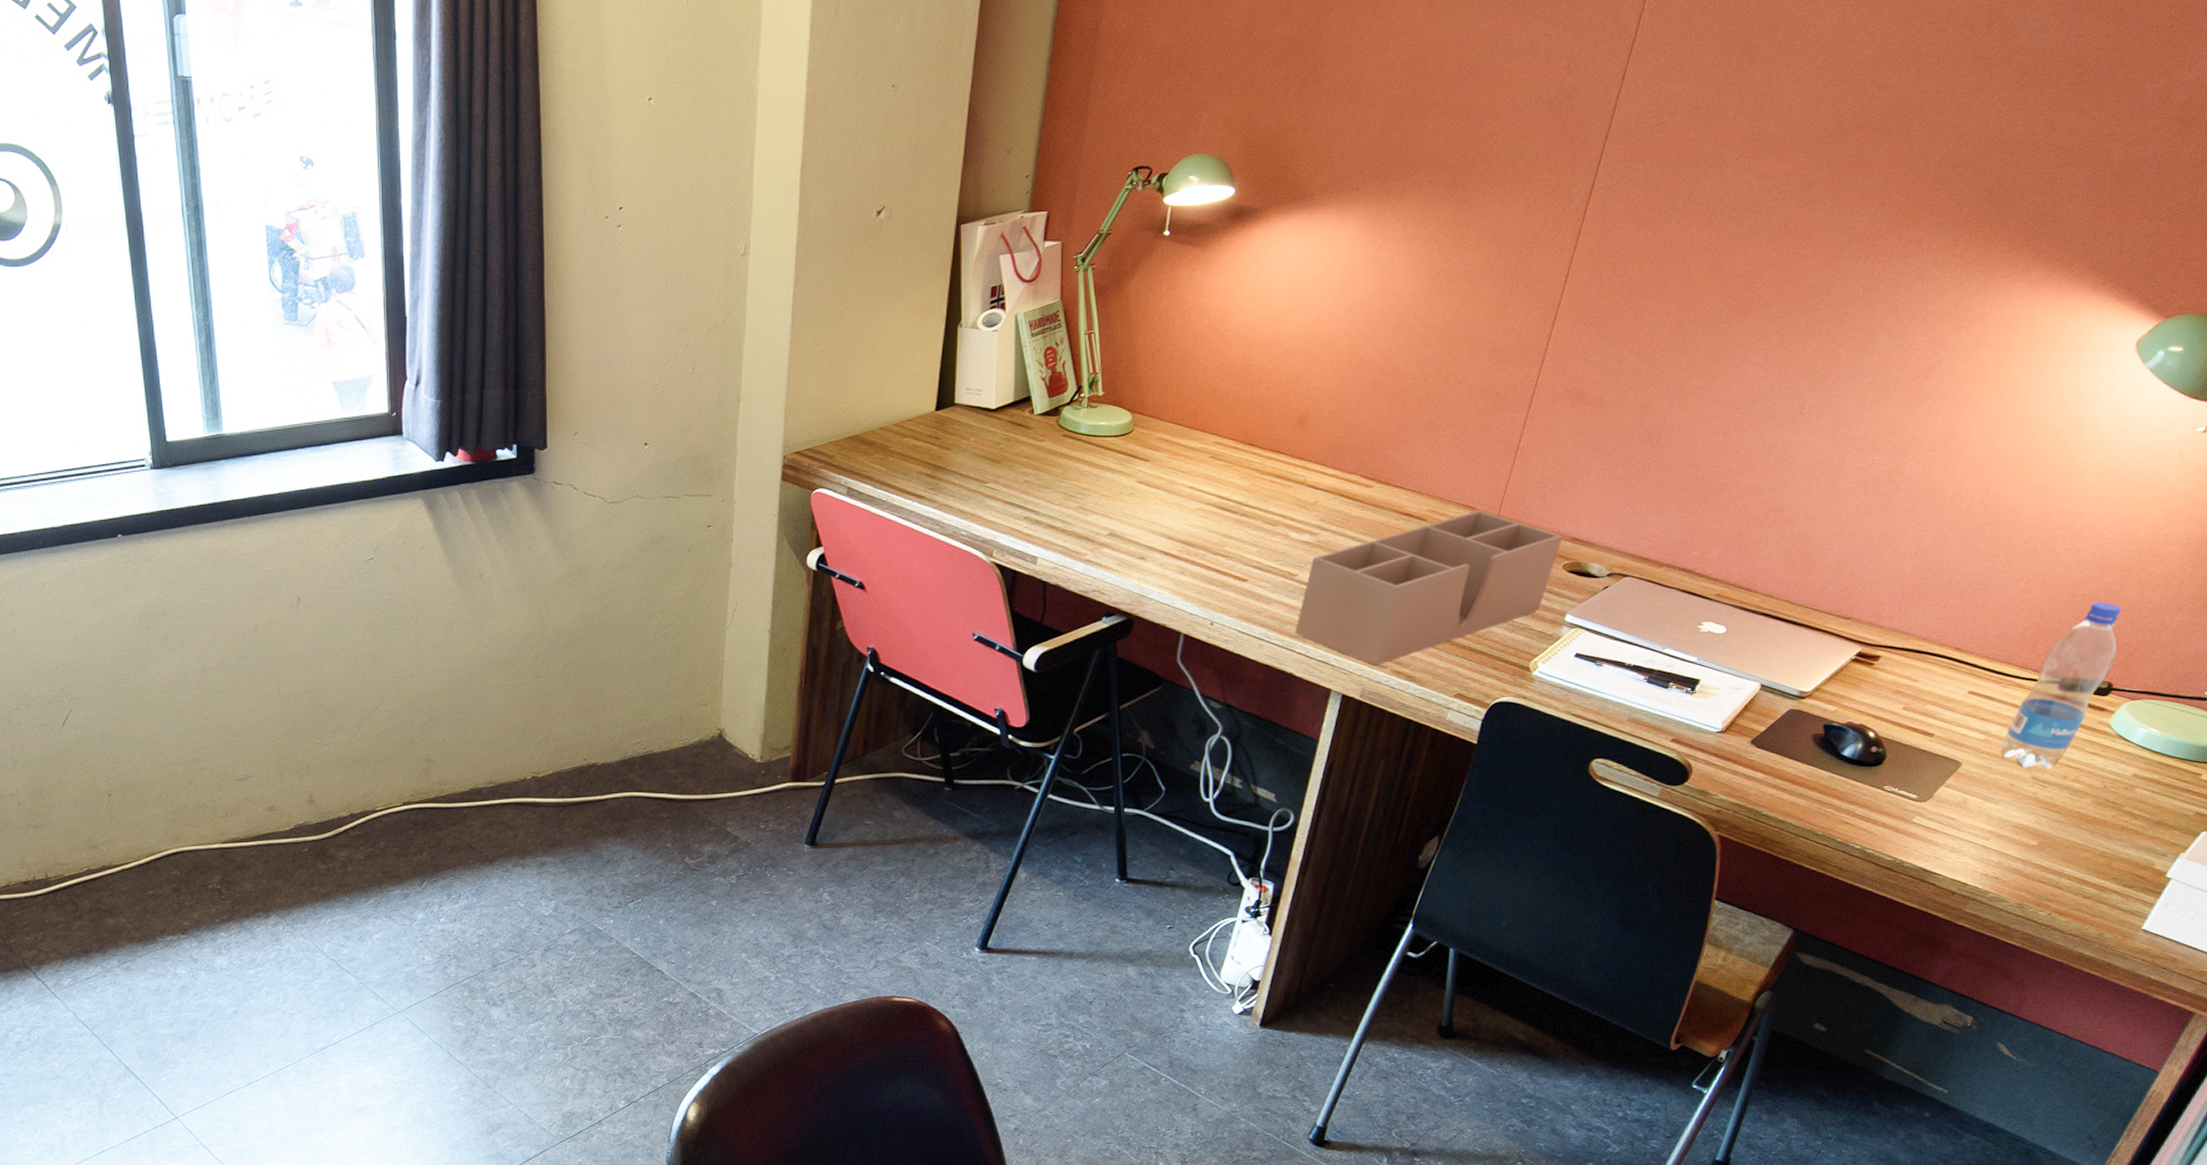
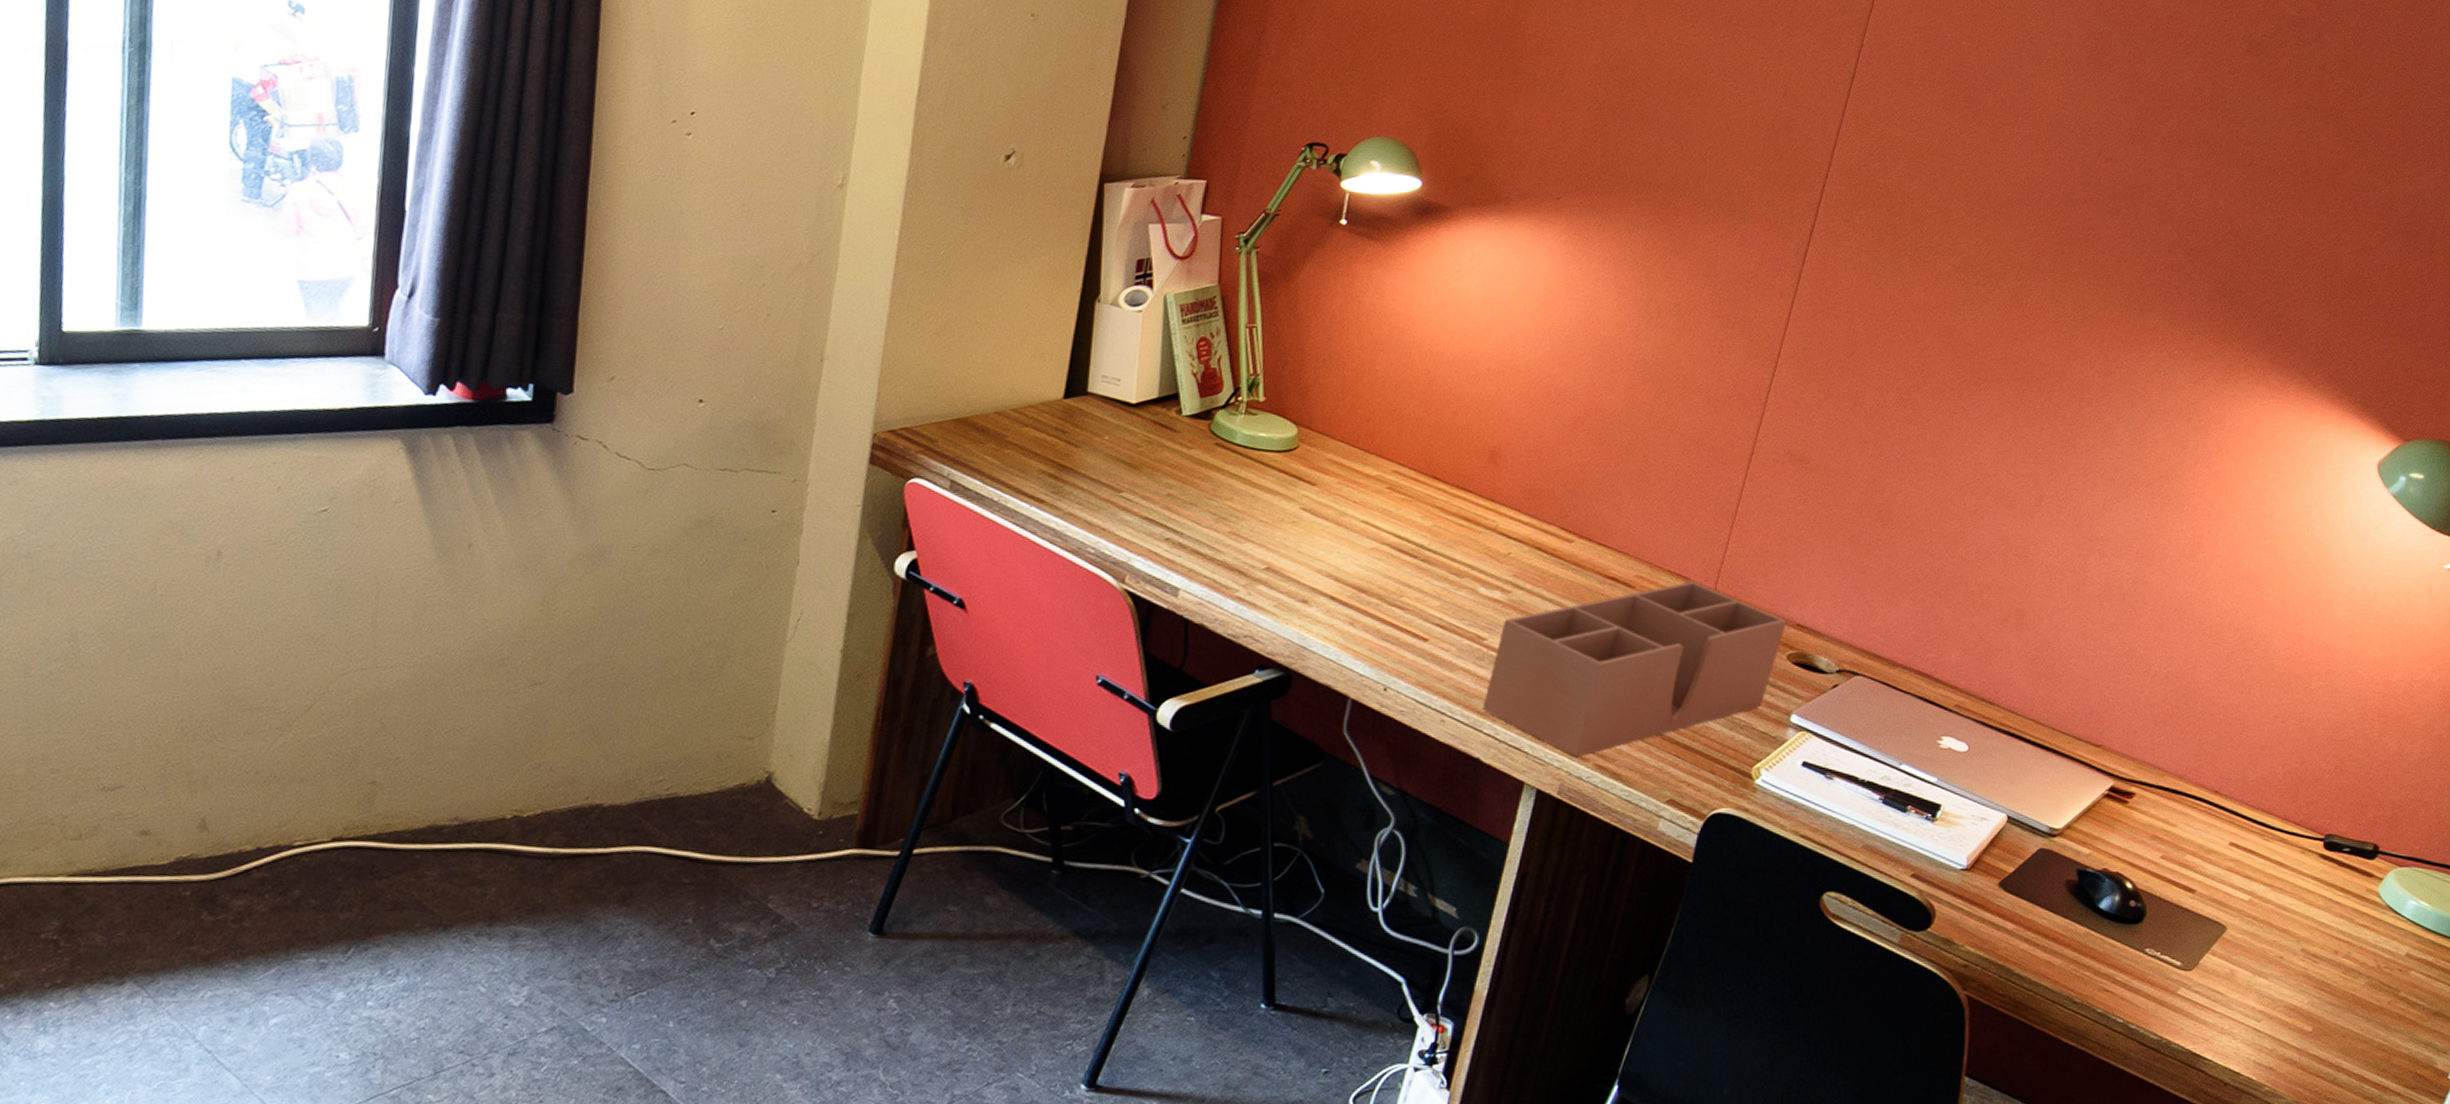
bottle: present [2000,602,2122,769] -> none [2267,750,2382,941]

